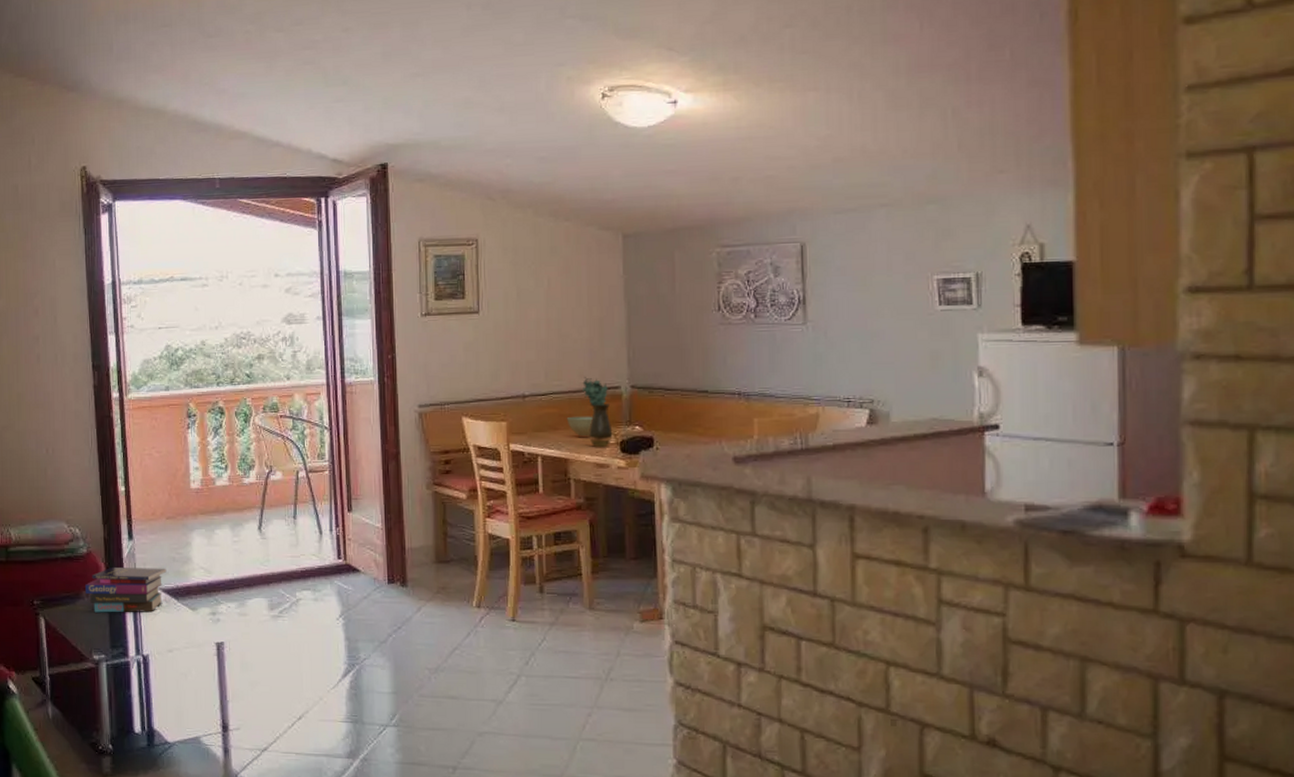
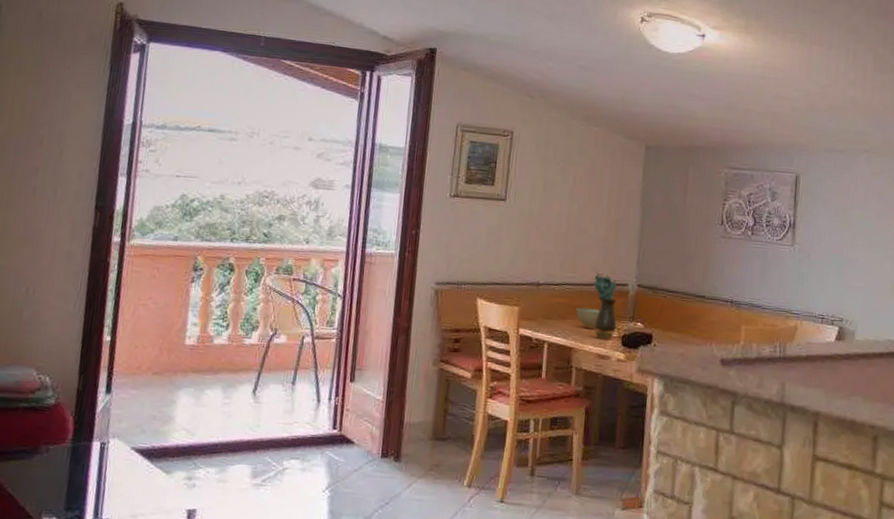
books: present [85,567,167,613] -> none [45,422,144,473]

